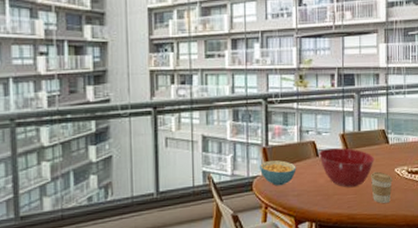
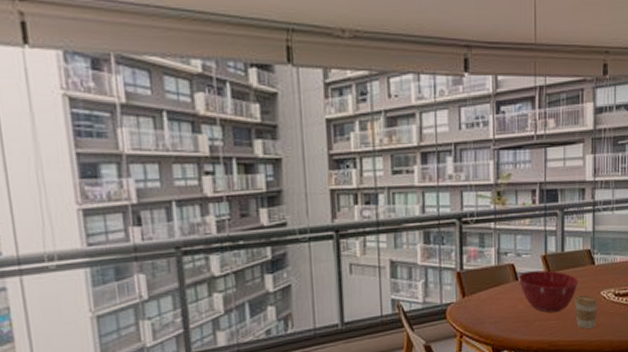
cereal bowl: present [260,160,296,186] -> none [454,285,494,313]

